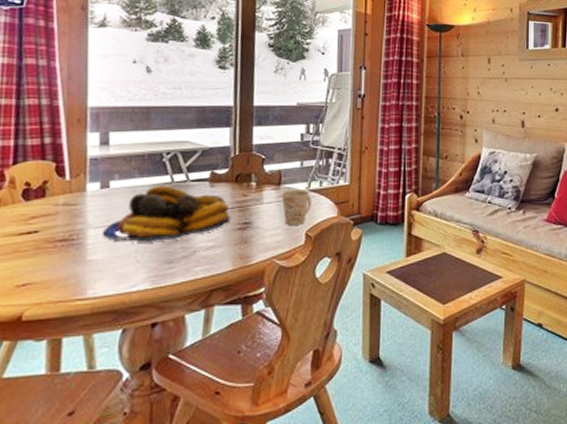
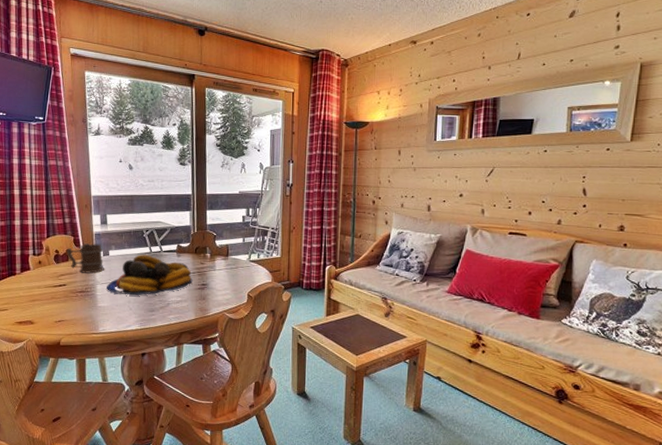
mug: none [42,172,103,214] -> present [66,243,105,274]
mug: present [281,189,311,225] -> none [229,260,252,287]

